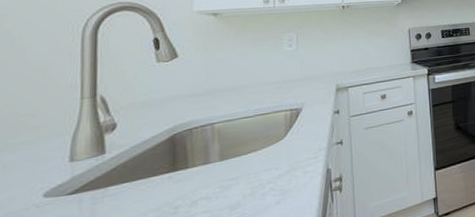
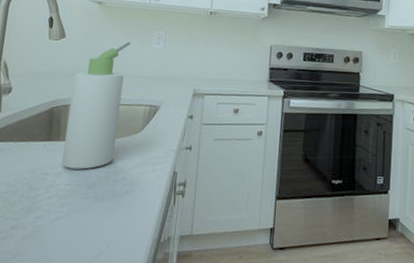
bottle: none [194,49,259,195] -> present [62,41,131,170]

